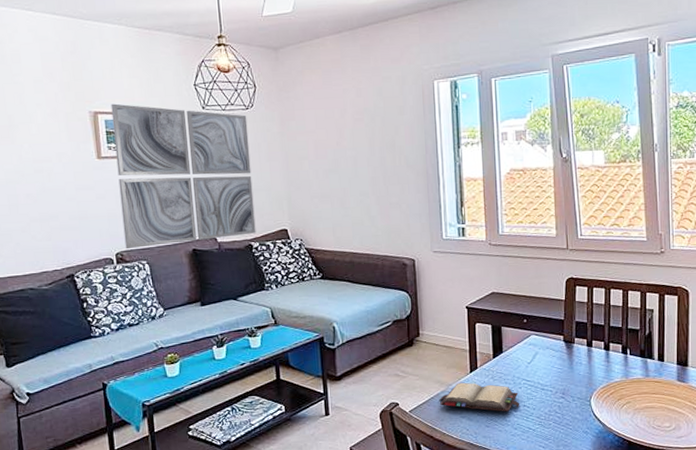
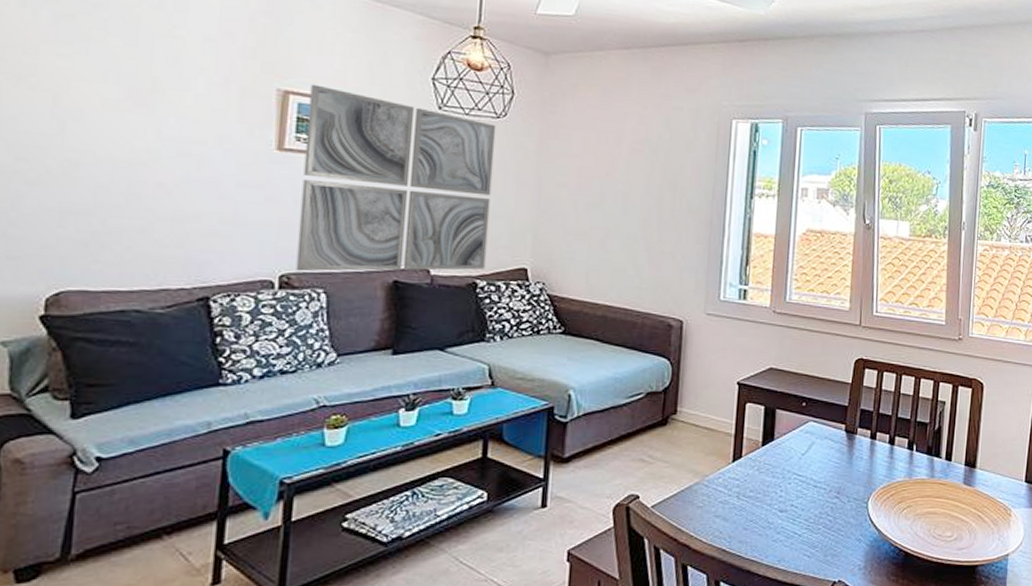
hardback book: present [439,382,520,412] -> none [690,473,787,512]

